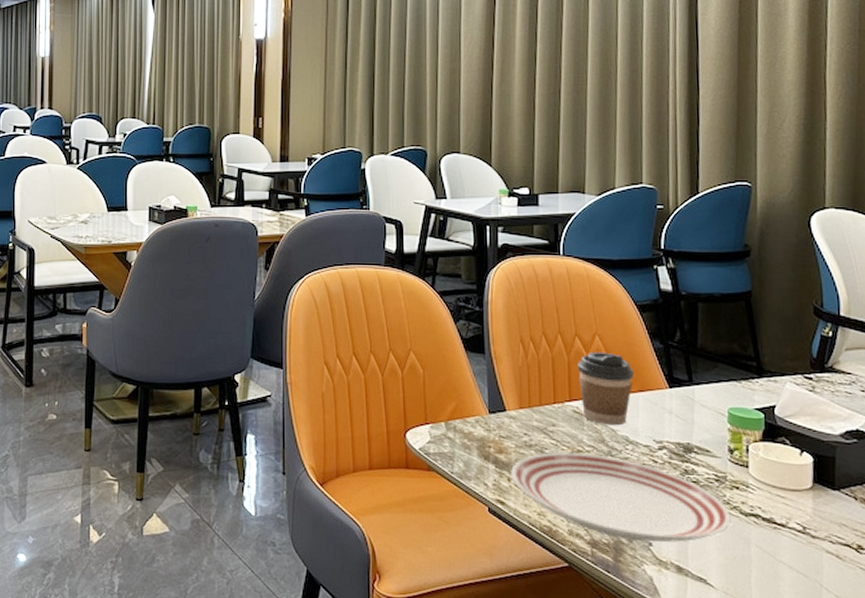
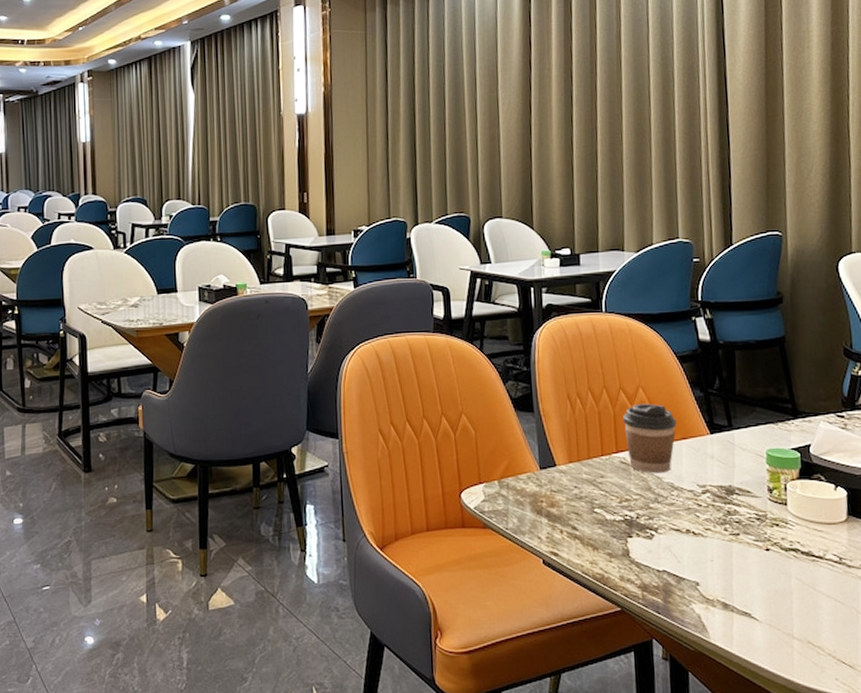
dinner plate: present [511,452,731,543] -> none [563,501,773,582]

